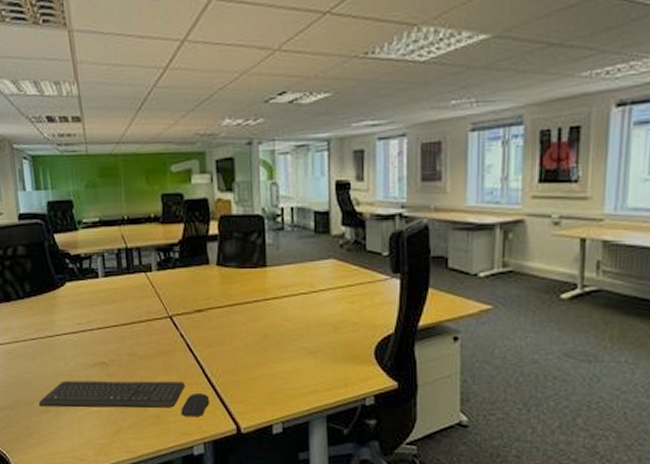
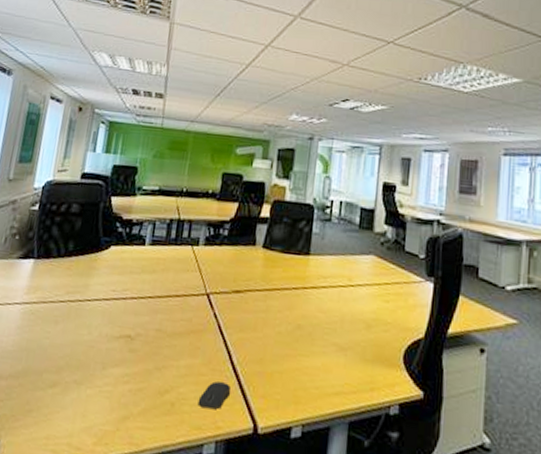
computer keyboard: present [39,380,185,408] -> none [48,351,208,396]

